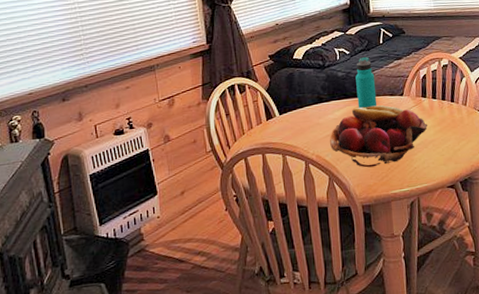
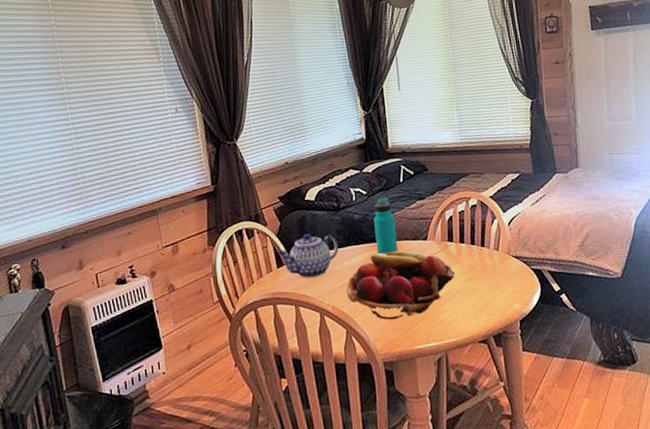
teapot: none [268,89,324,130] -> present [278,233,339,278]

